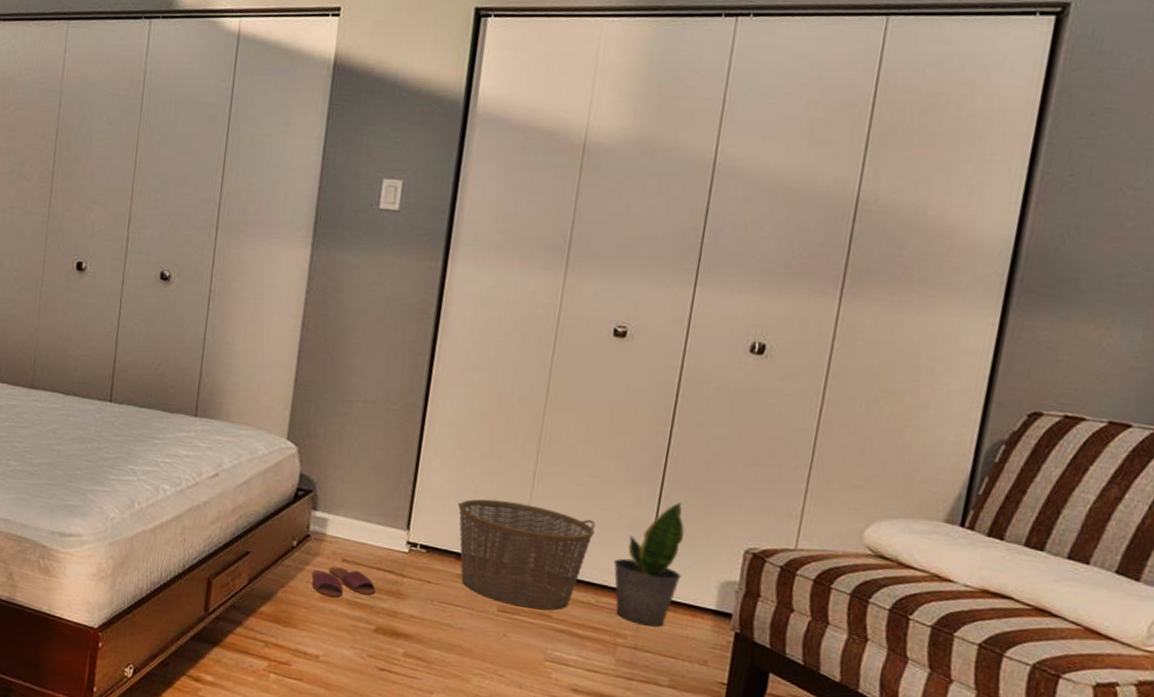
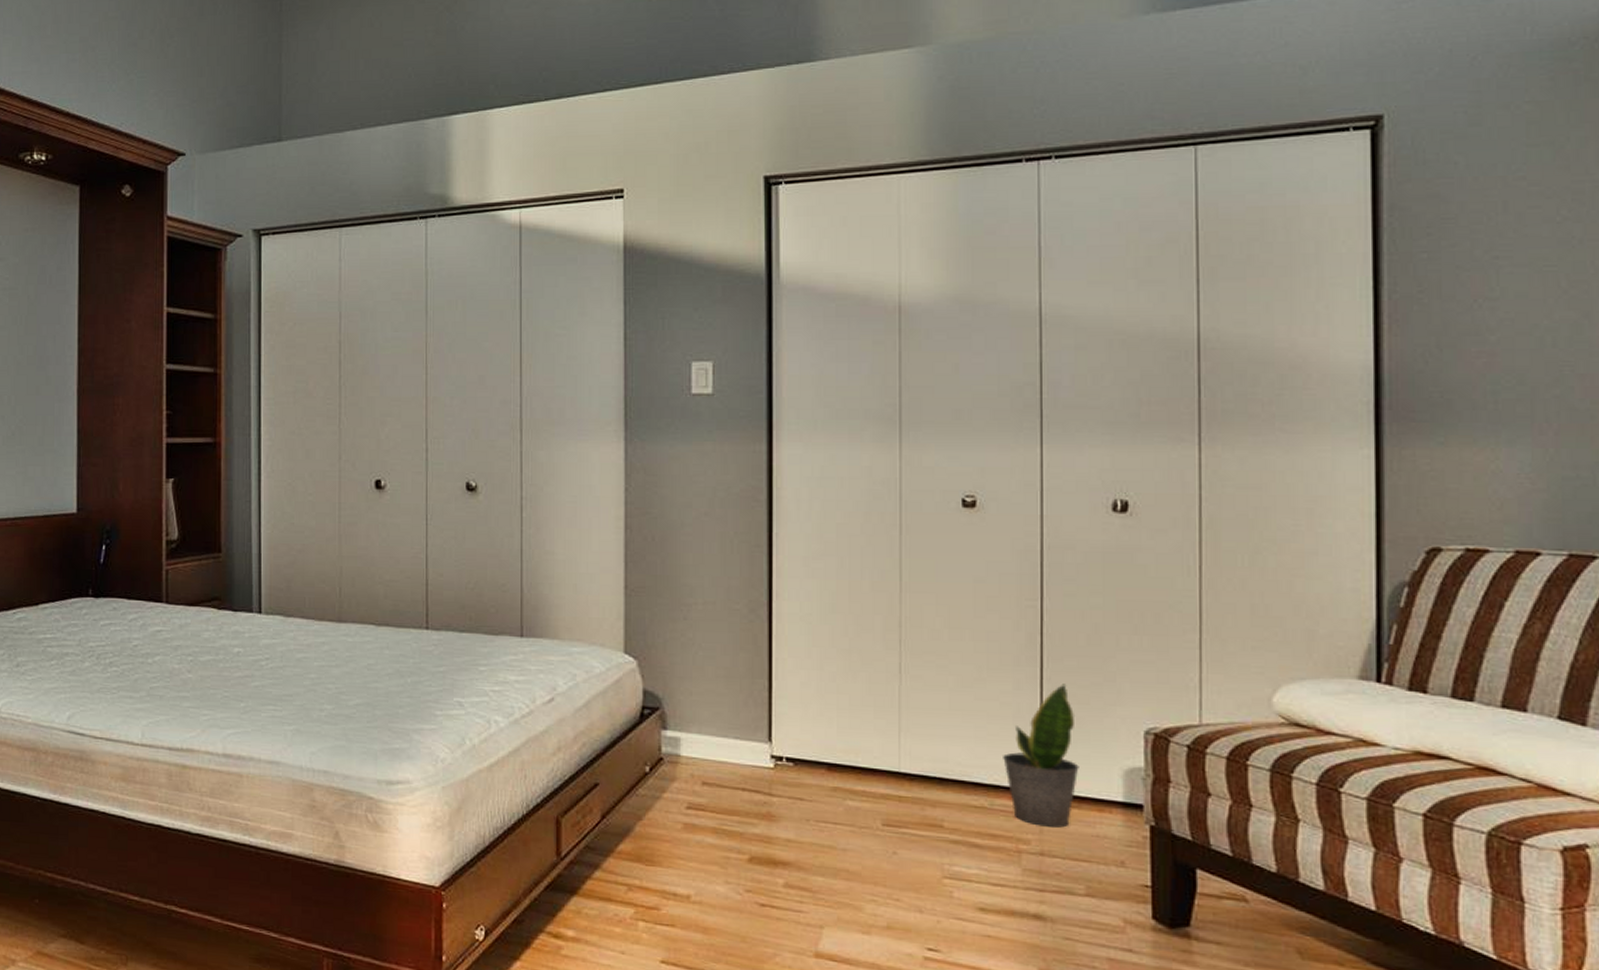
slippers: present [311,566,375,597] -> none [670,791,743,826]
basket: present [458,499,596,610] -> none [821,699,976,820]

